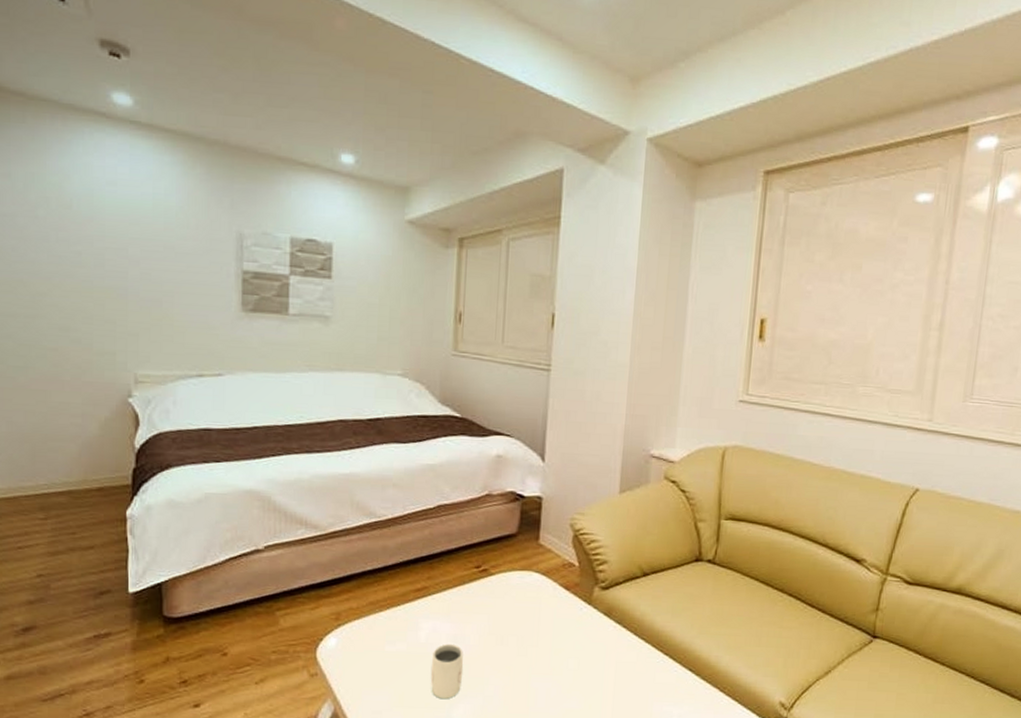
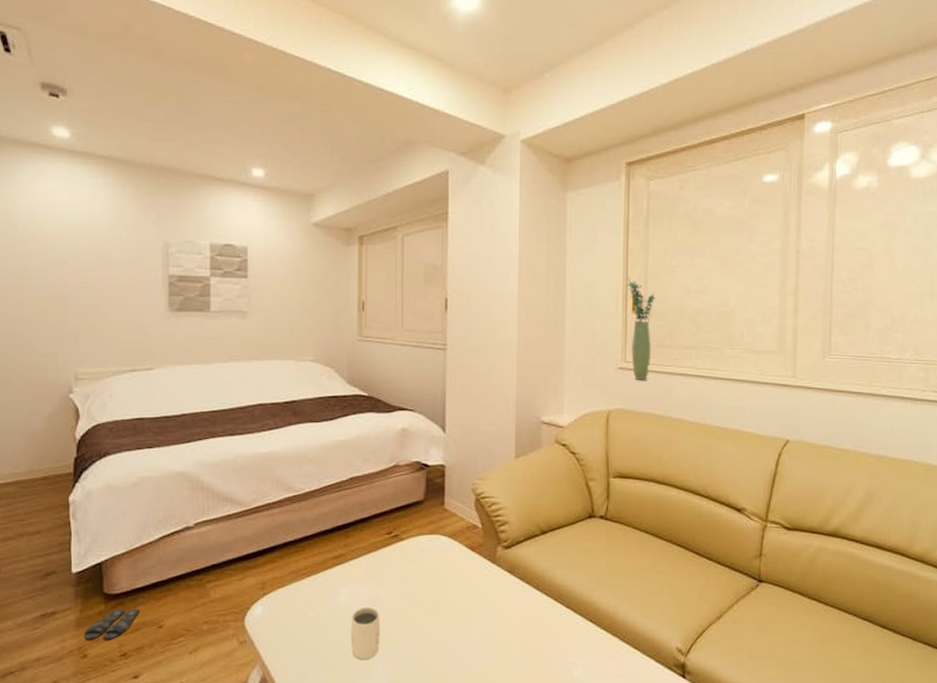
slippers: none [141,633,202,666] -> present [84,608,139,640]
vase: none [754,302,786,416] -> present [628,278,656,380]

